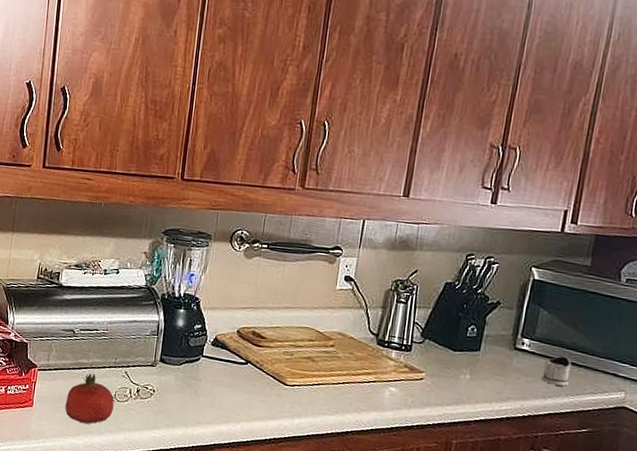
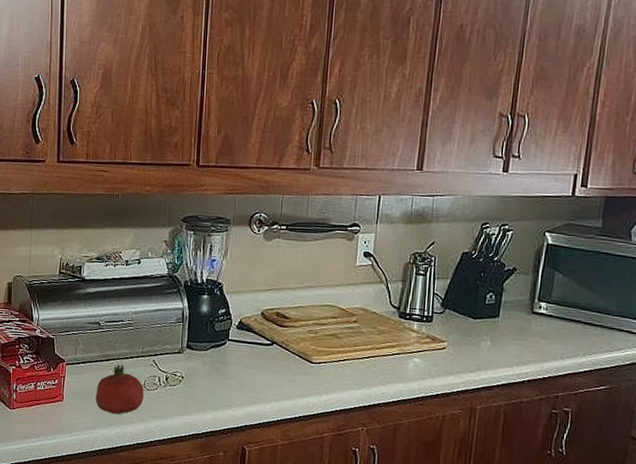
tea glass holder: present [541,355,572,386] -> none [559,316,588,346]

